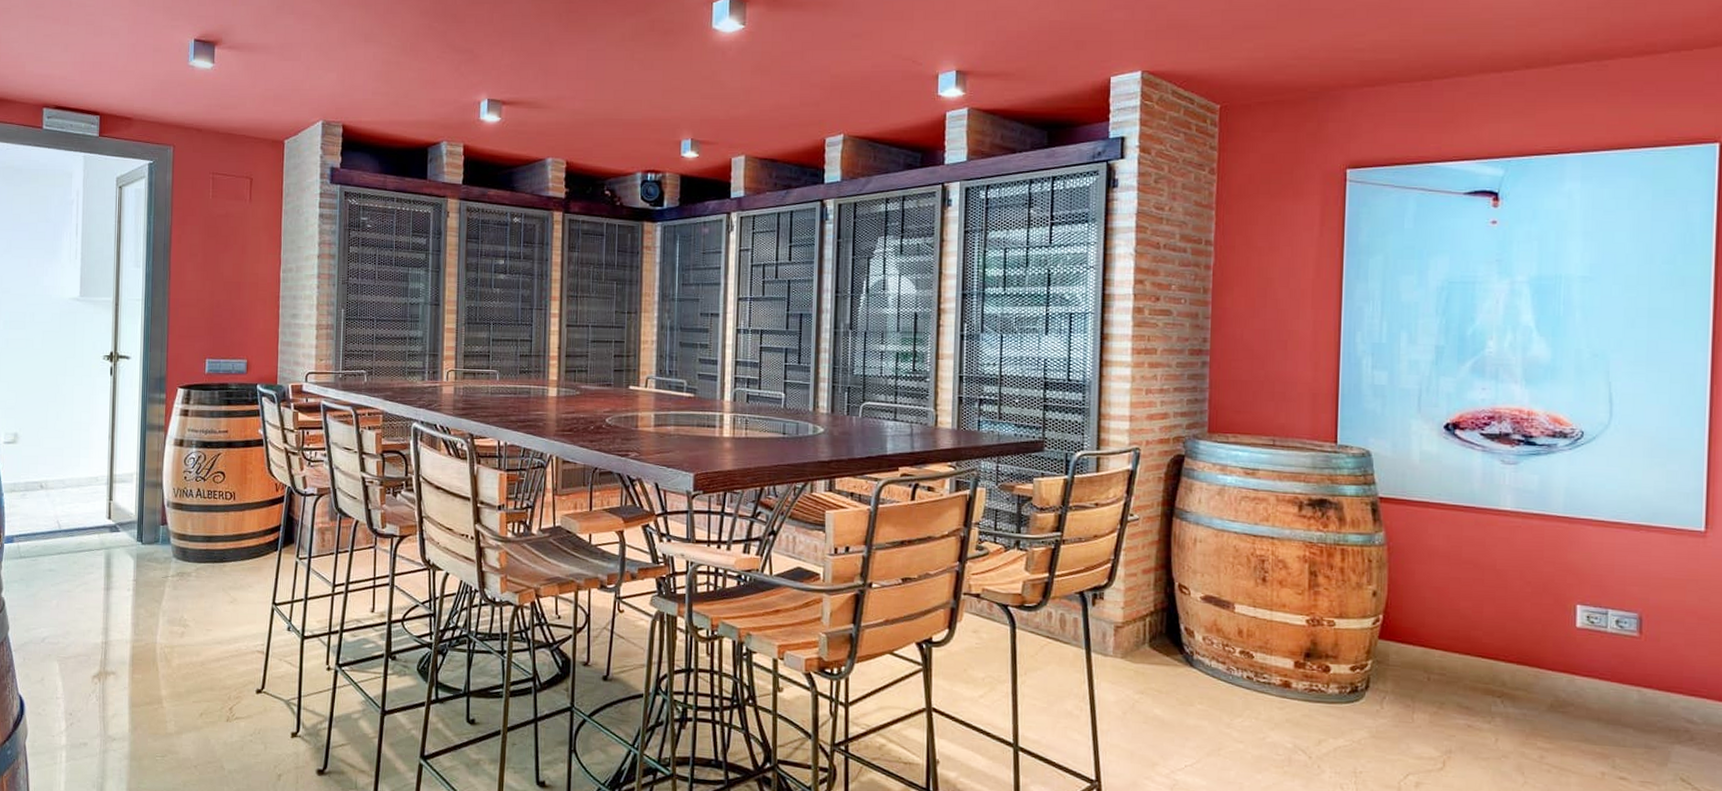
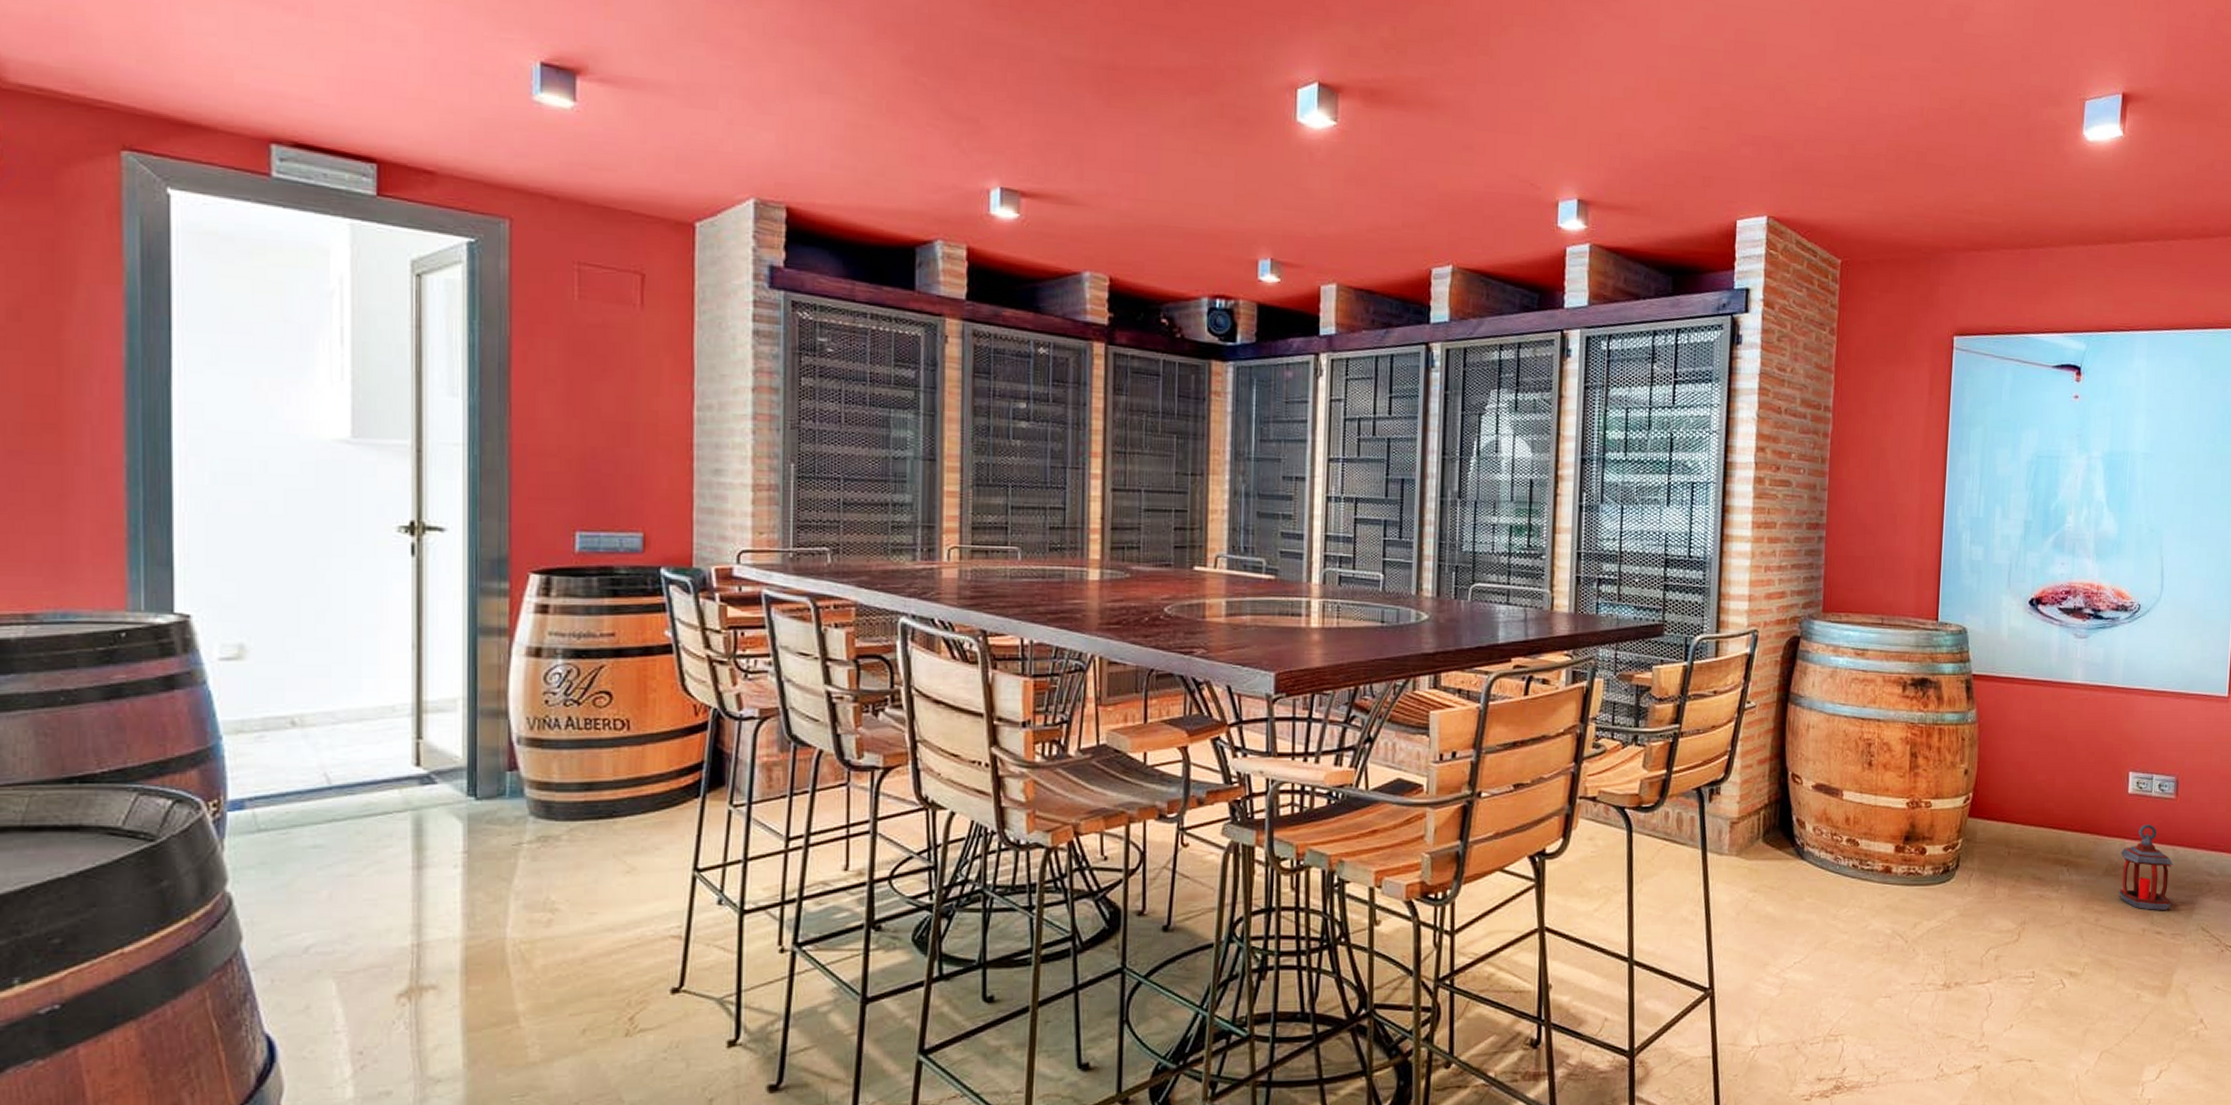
lantern: none [1567,661,1640,755] -> present [2118,824,2174,910]

